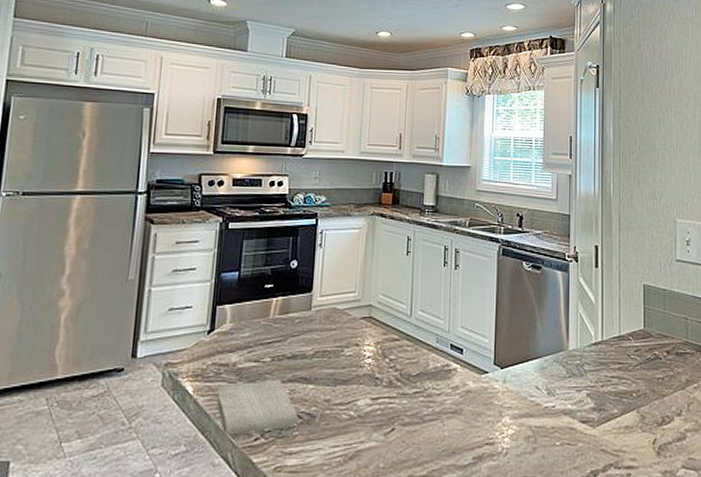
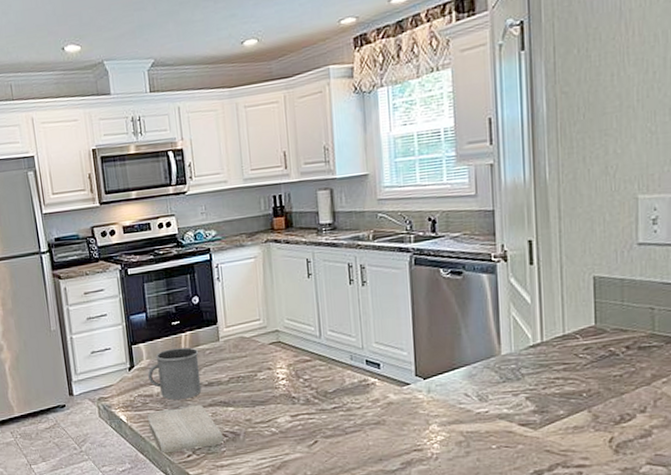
mug: none [227,314,288,371] -> present [147,347,202,400]

